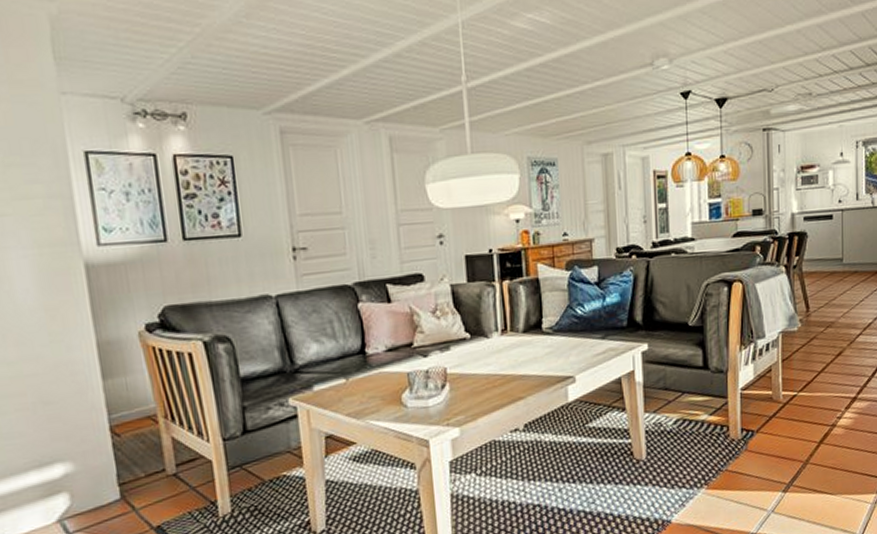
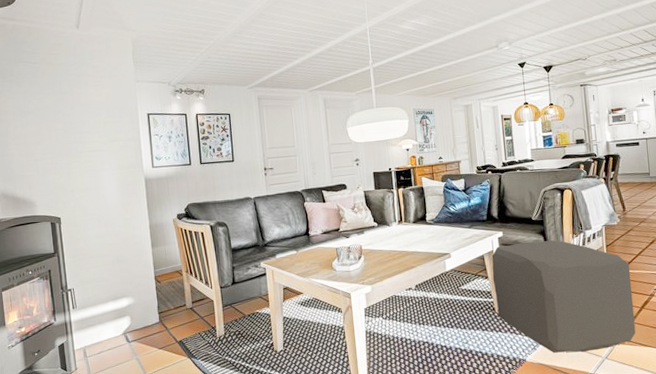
pouf: none [631,354,811,509] -> present [492,240,636,353]

